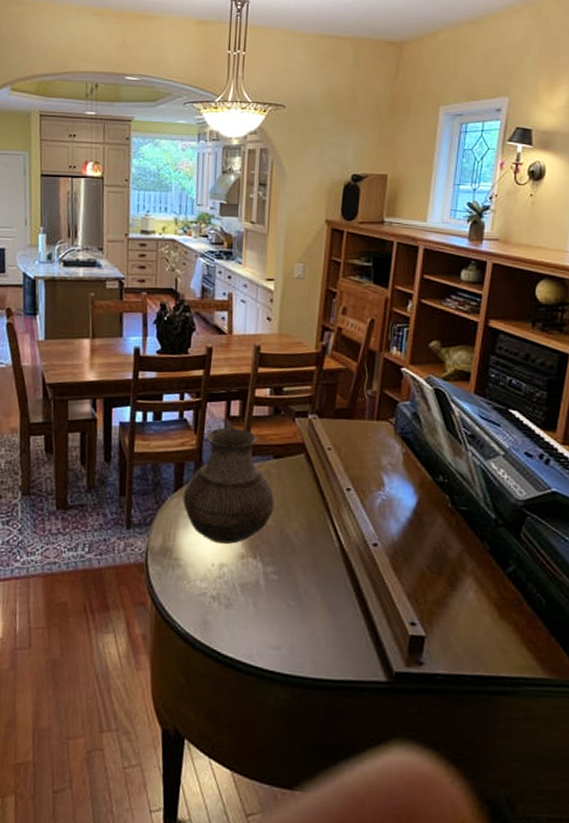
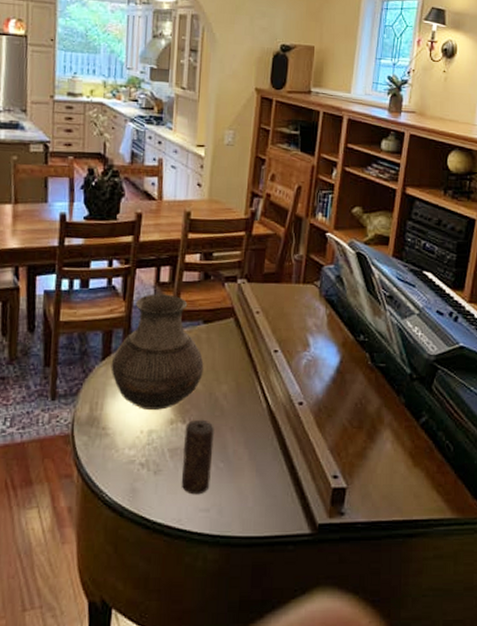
candle: none [252,555,285,632] -> present [181,419,214,495]

